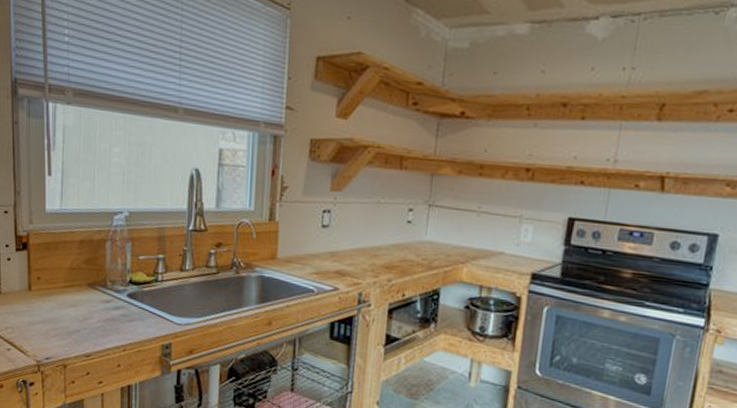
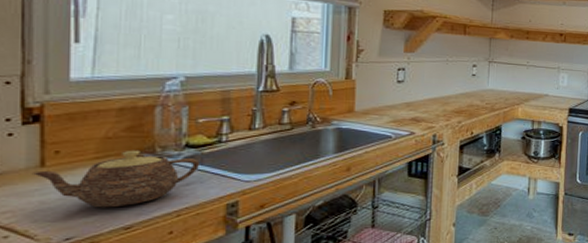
teapot: none [23,282,141,335] -> present [31,150,201,208]

